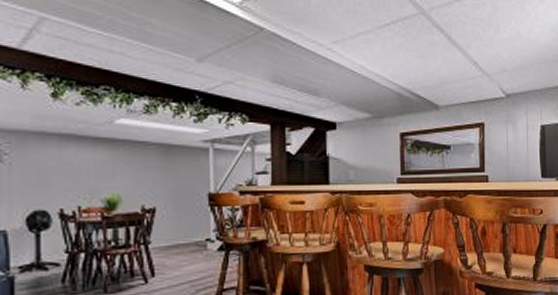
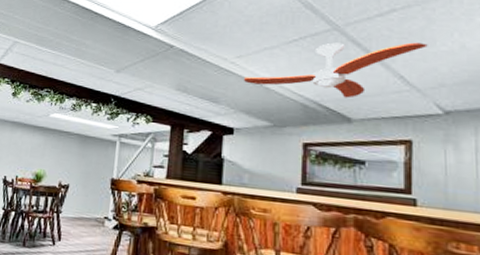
ceiling fan: none [342,27,494,85] -> present [244,42,428,98]

